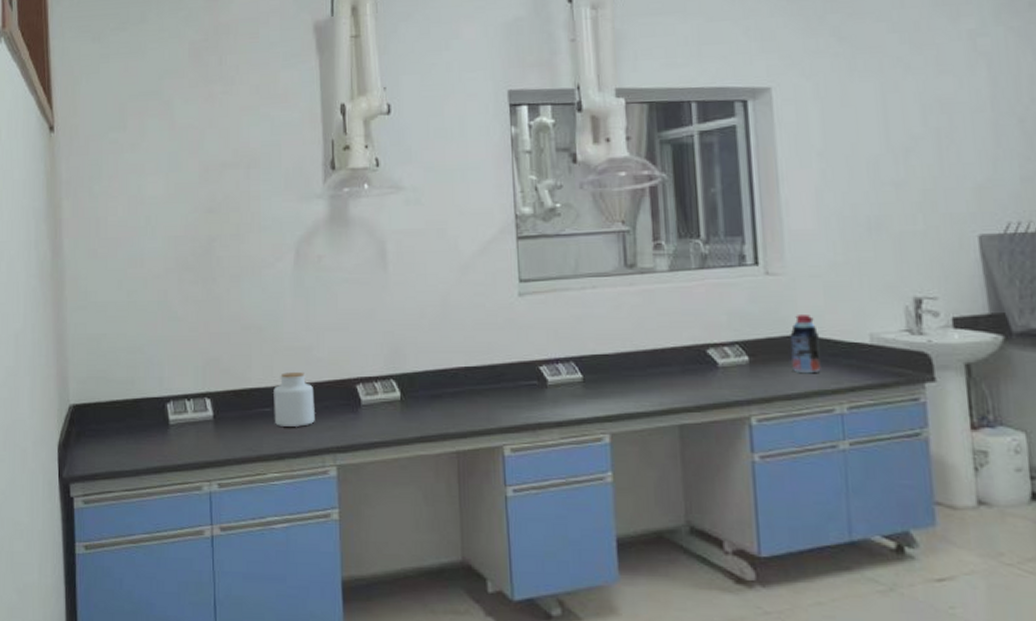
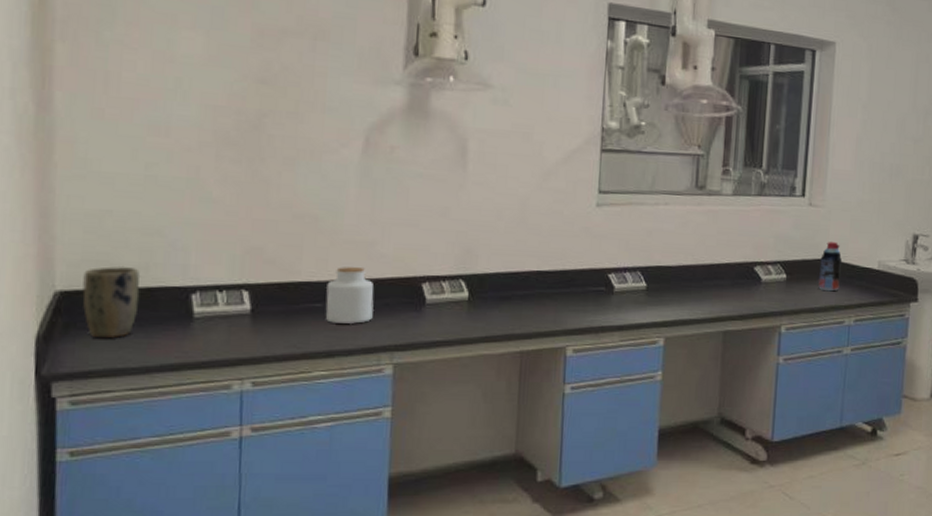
plant pot: none [88,381,129,445] -> present [82,266,140,339]

